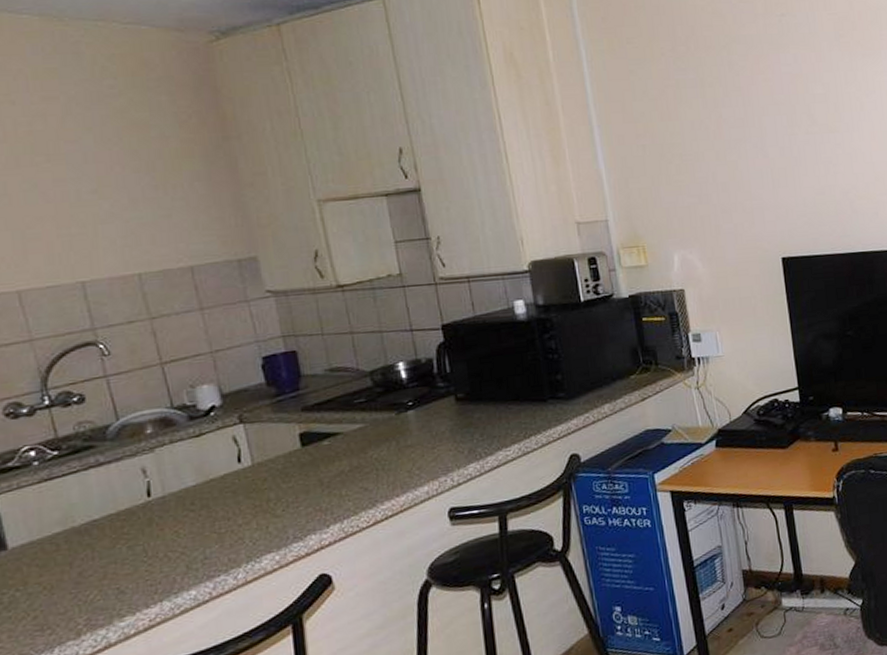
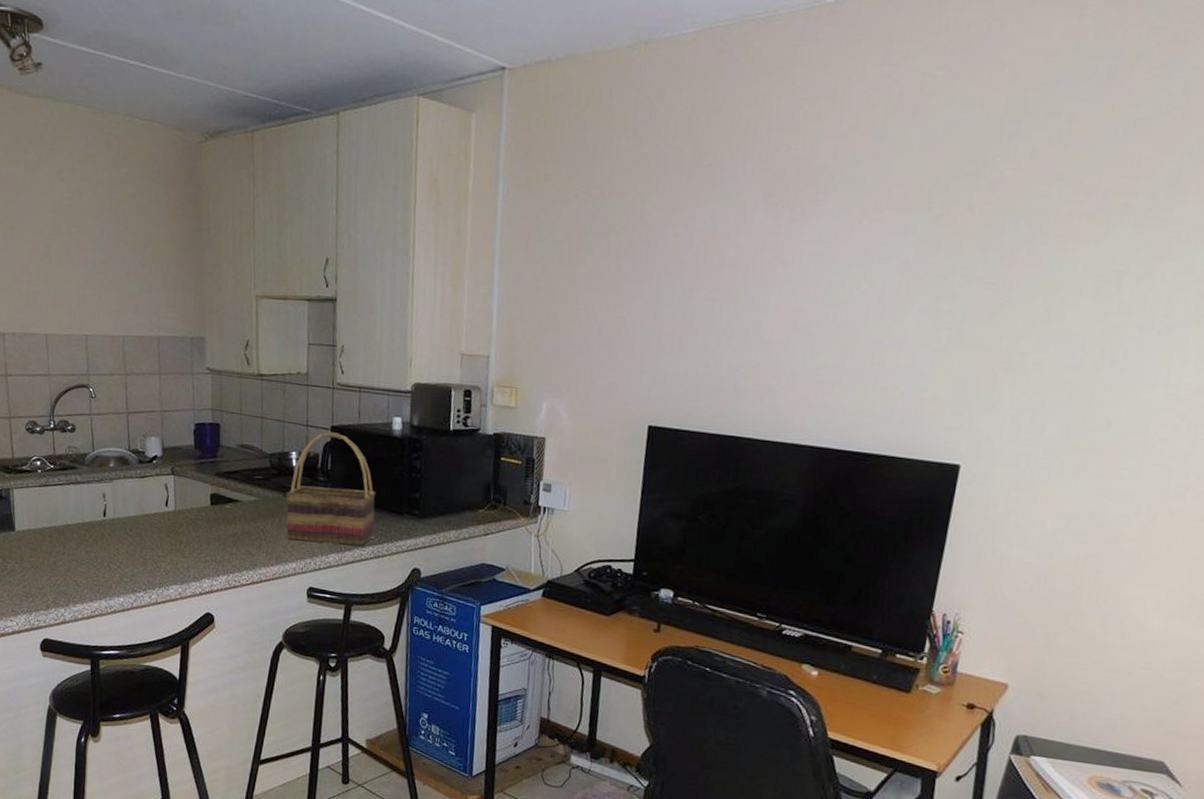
woven basket: none [399,330,517,461] -> present [286,431,376,547]

